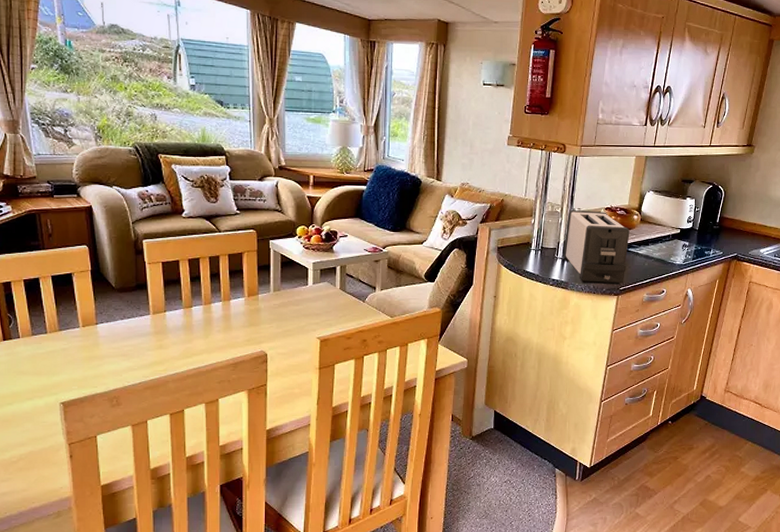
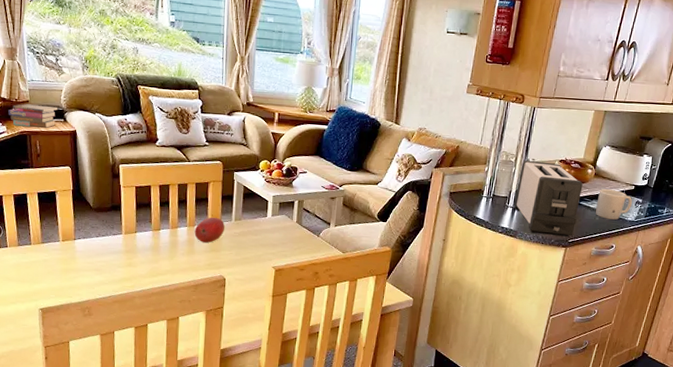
books: none [13,180,69,206] -> present [8,104,57,129]
fruit: none [230,289,264,317] -> present [194,217,225,243]
mug: none [644,234,679,264] -> present [595,189,632,220]

